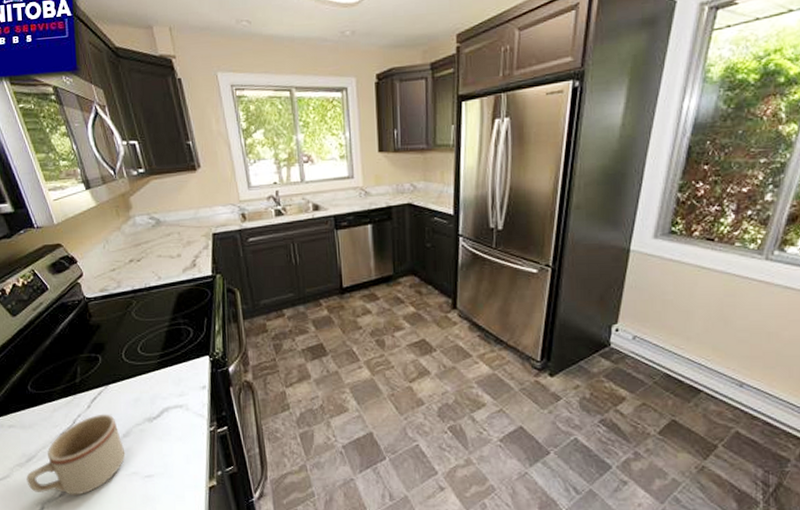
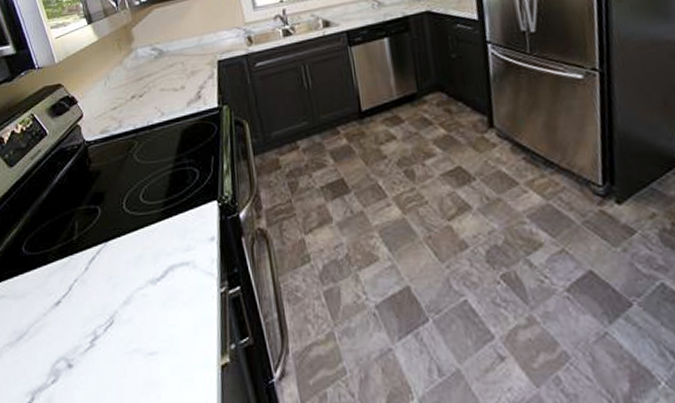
mug: present [26,414,126,495] -> none [16,276,126,381]

